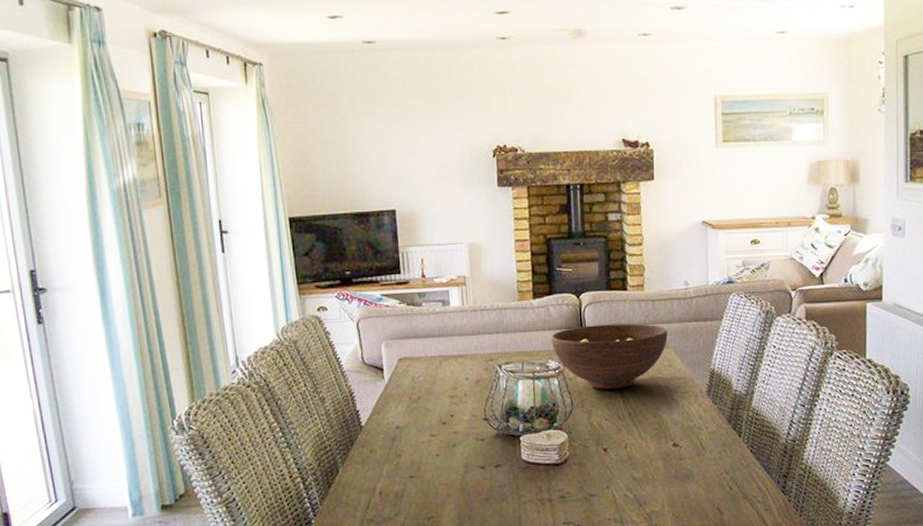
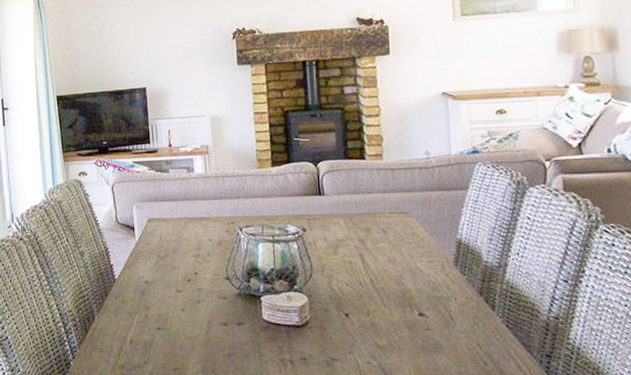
fruit bowl: present [551,323,668,389] -> none [289,191,409,255]

